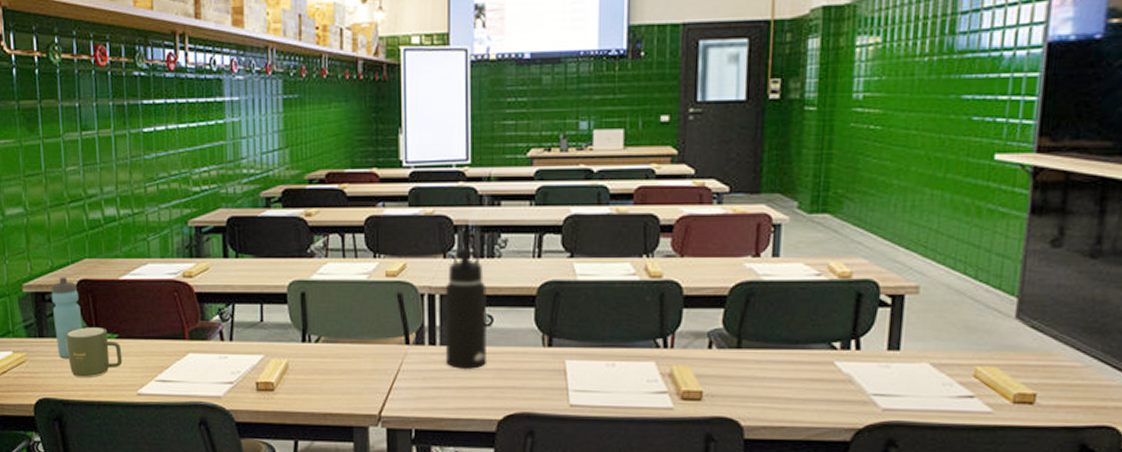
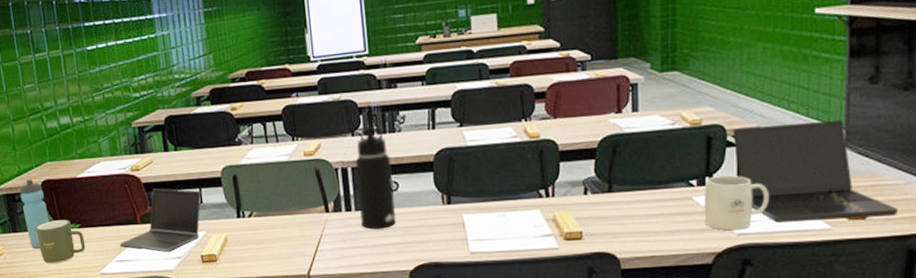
laptop computer: none [162,300,263,376] -> present [119,188,202,253]
mug: none [845,340,924,405] -> present [704,175,770,231]
laptop: none [887,286,1072,402] -> present [733,120,898,223]

